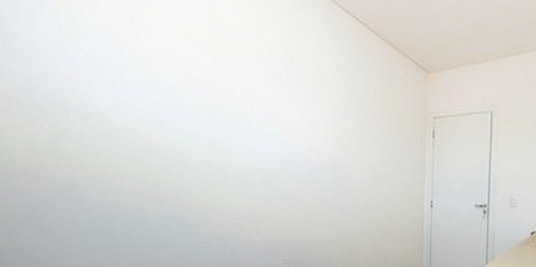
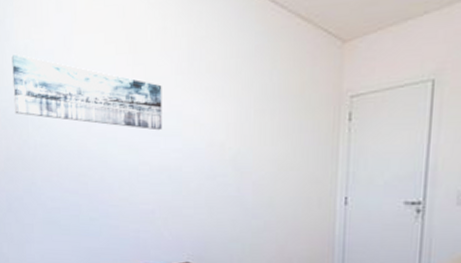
wall art: none [46,24,257,133] -> present [11,53,163,131]

